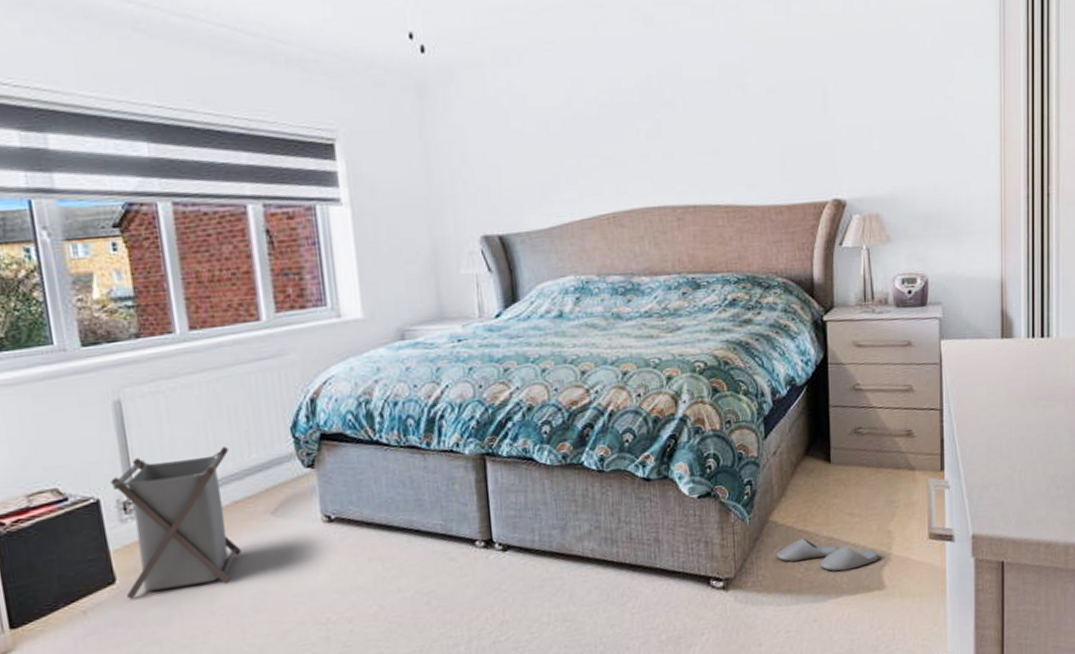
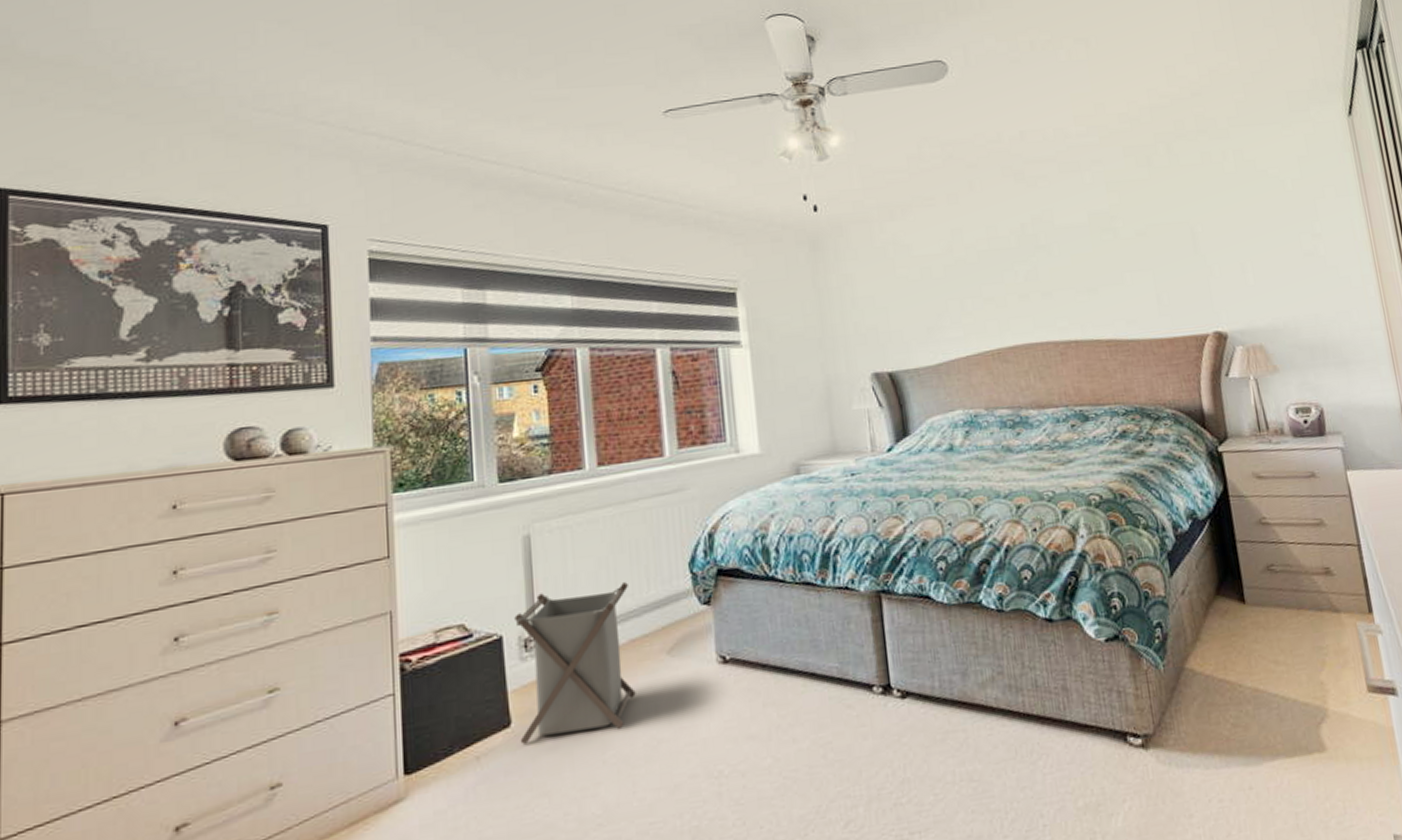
slippers: present [776,537,879,572] -> none [1197,688,1314,730]

